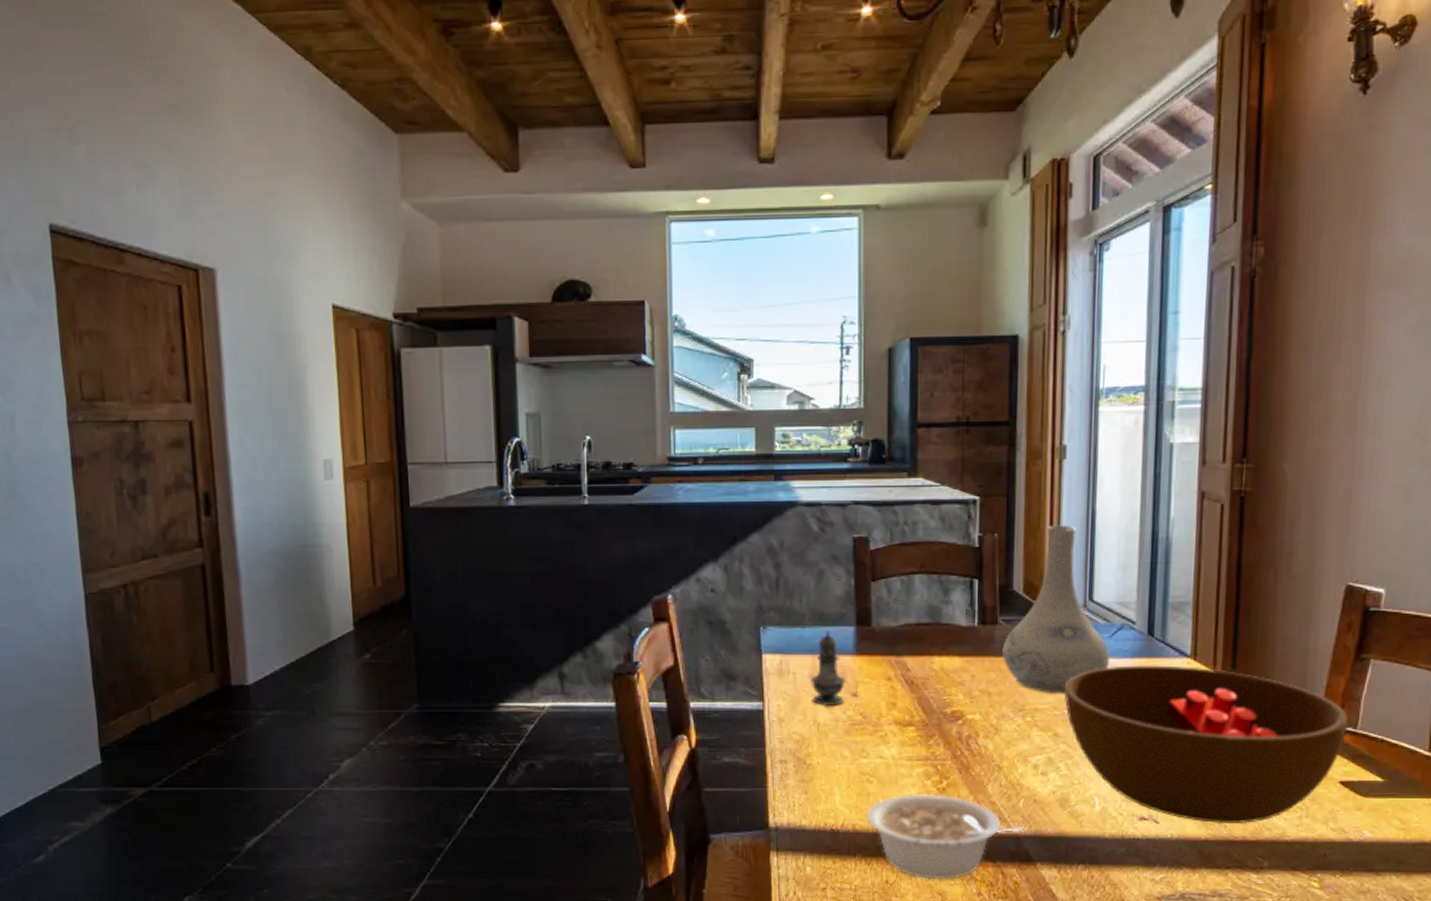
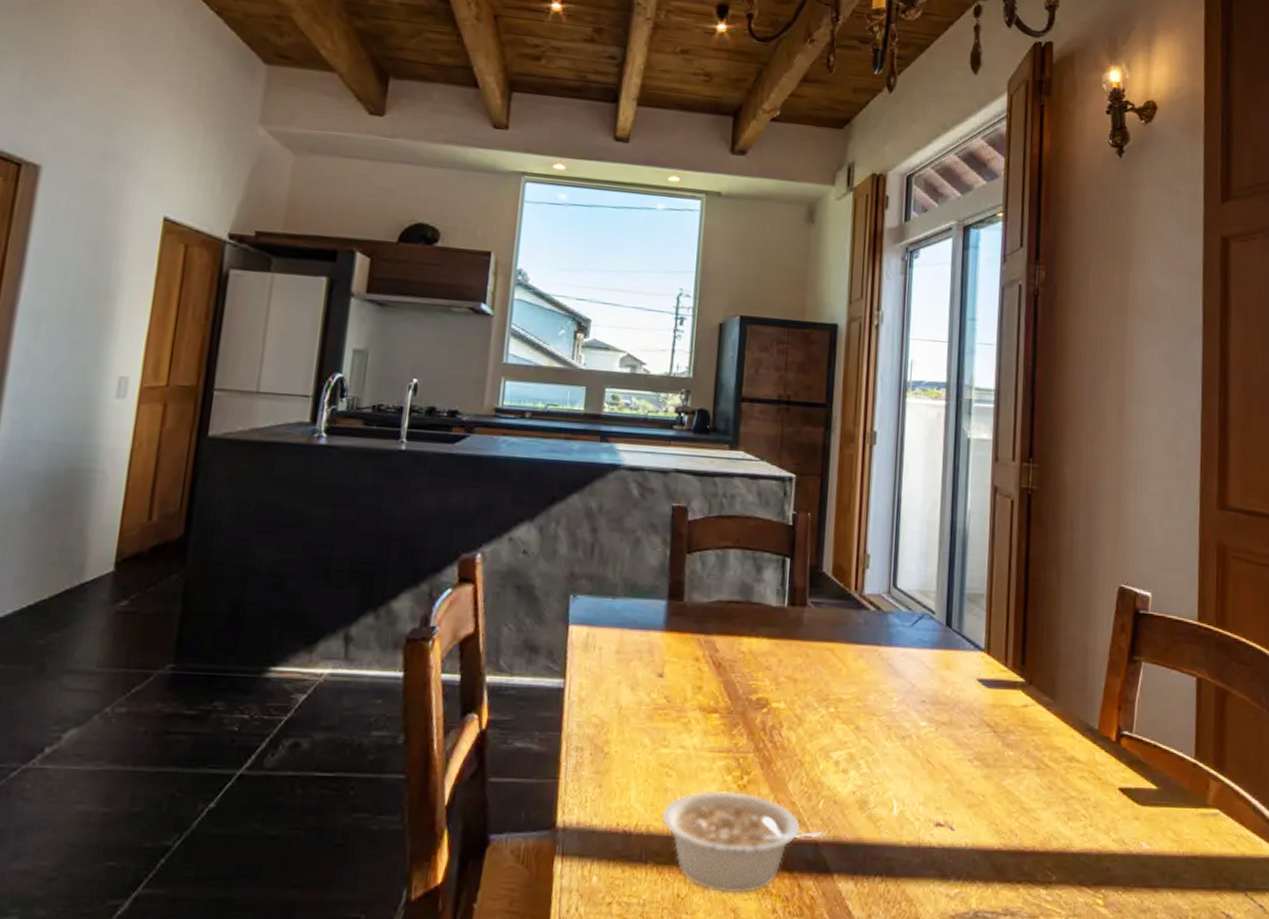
salt shaker: present [810,631,846,707] -> none [616,603,653,688]
vase: present [1002,525,1110,694] -> none [809,508,911,685]
bowl: present [1064,665,1348,823] -> none [867,656,1125,832]

